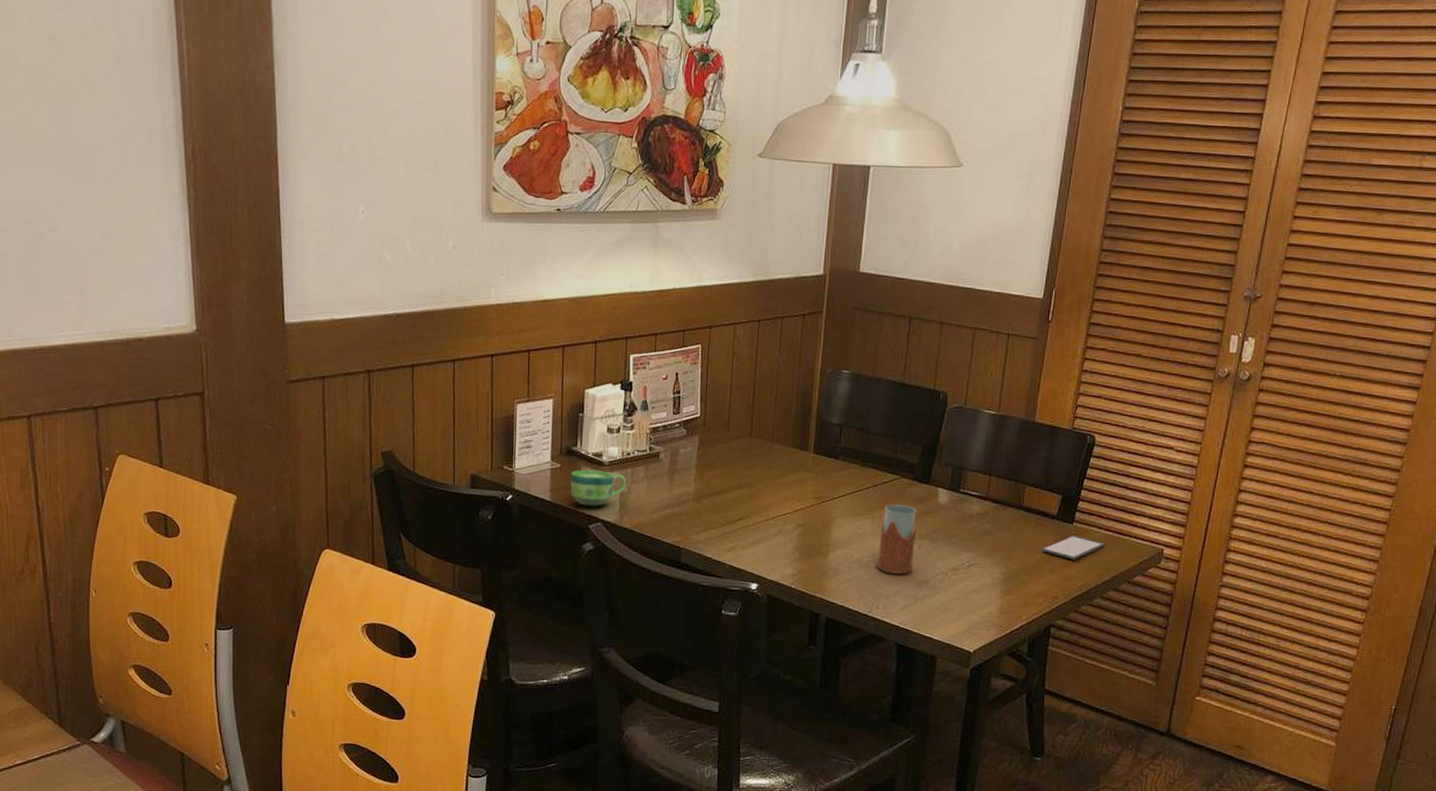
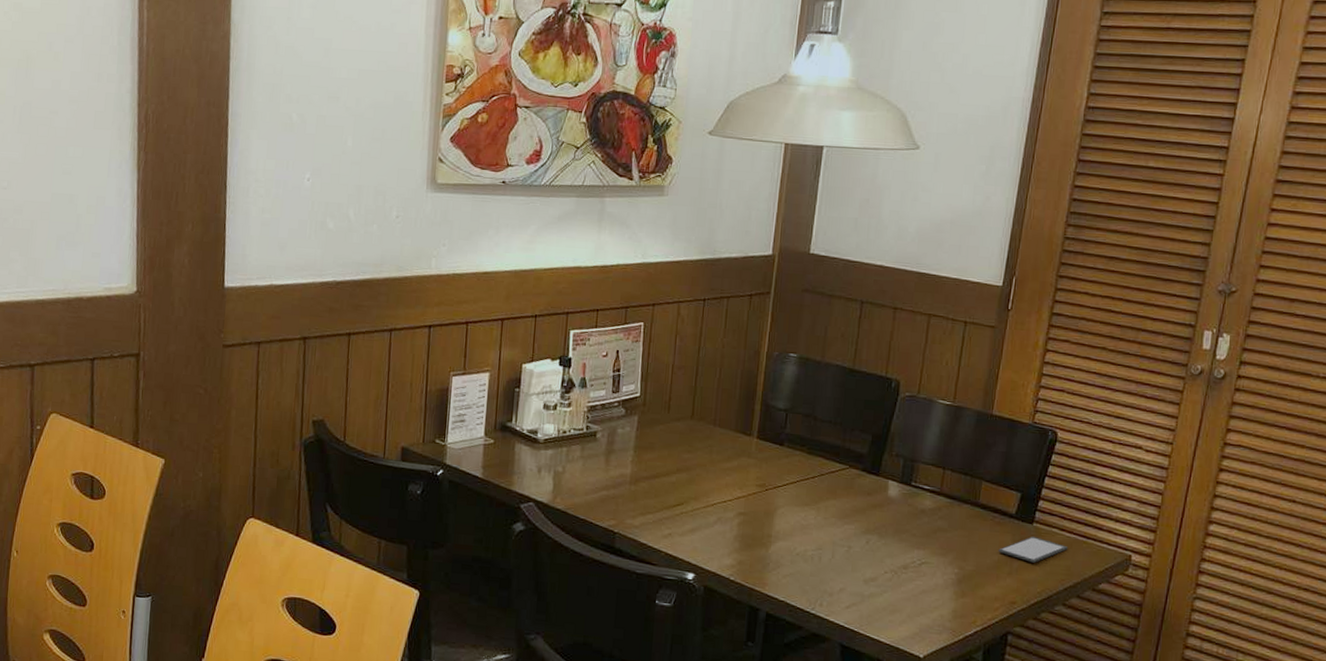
cup: present [570,470,627,506] -> none [503,447,562,485]
drinking glass: present [877,504,917,574] -> none [821,495,865,570]

